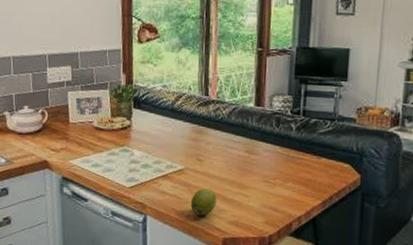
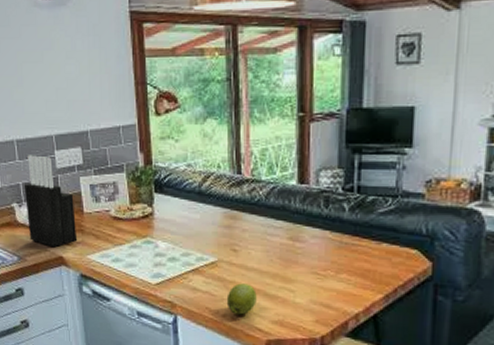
knife block: none [16,70,62,153] -> present [23,155,78,248]

